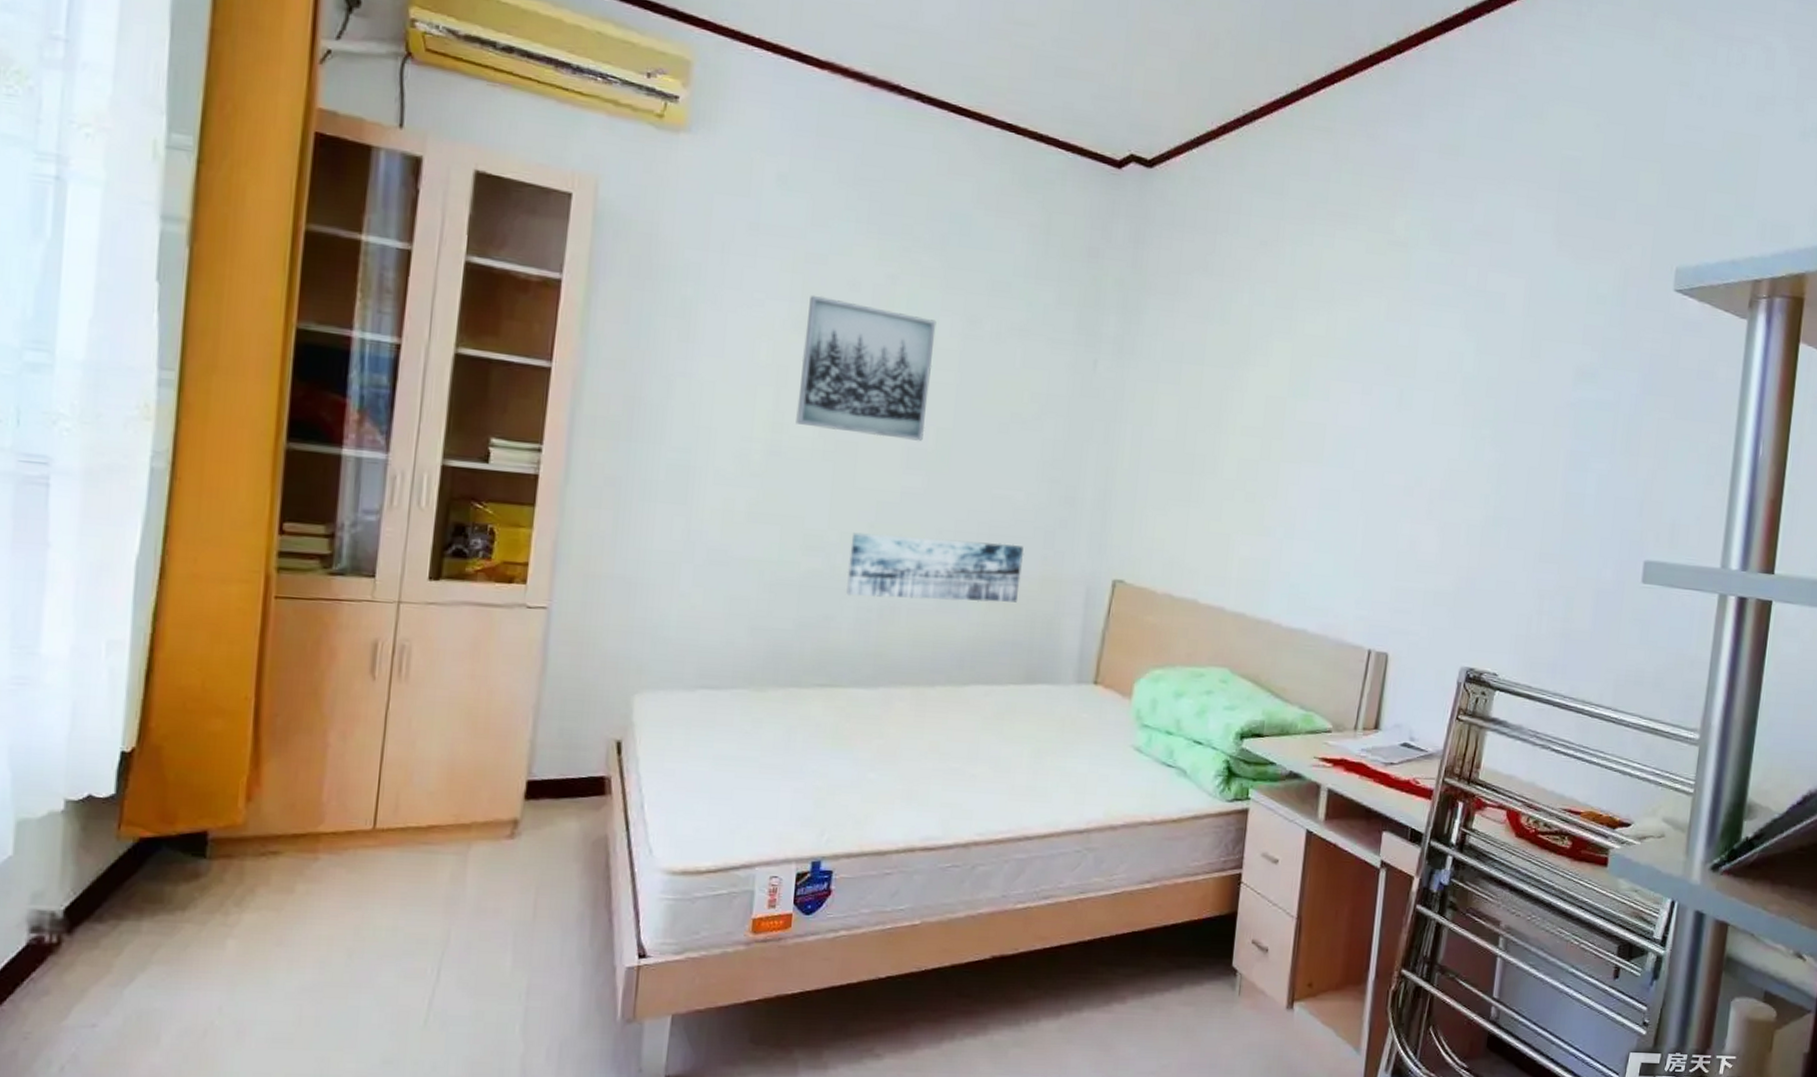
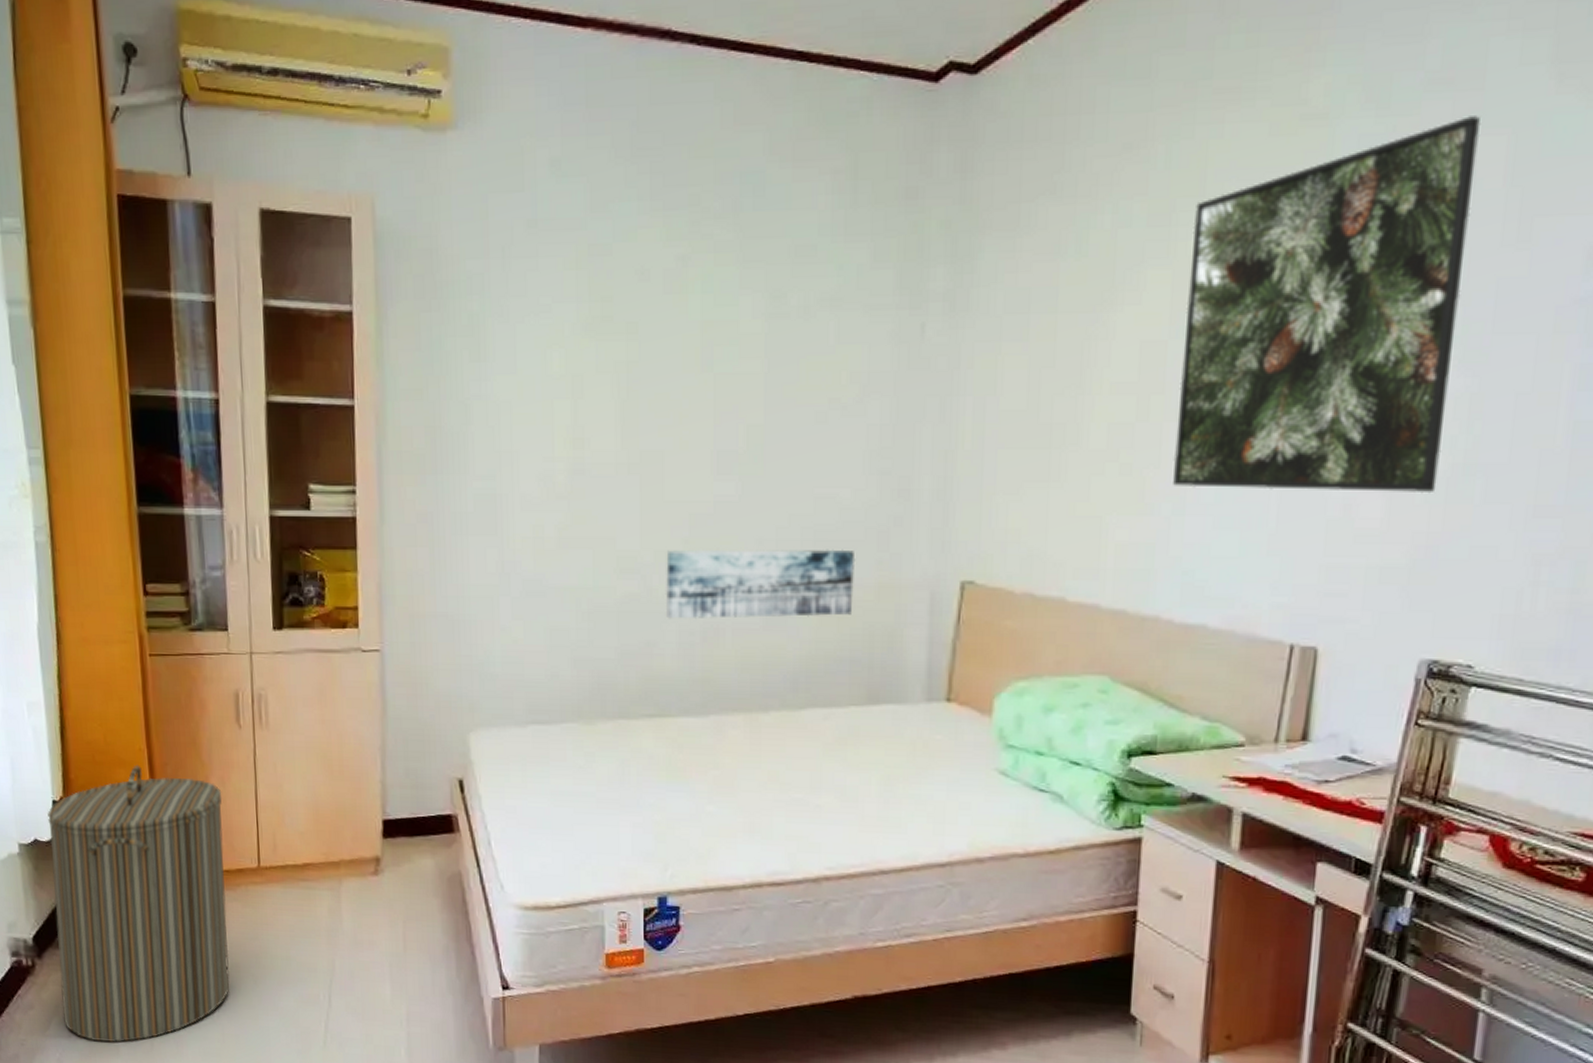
laundry hamper: none [90,714,341,1031] -> present [47,764,230,1042]
wall art: present [796,295,937,441] -> none [596,291,736,442]
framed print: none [1286,261,1509,538] -> present [1173,116,1481,494]

